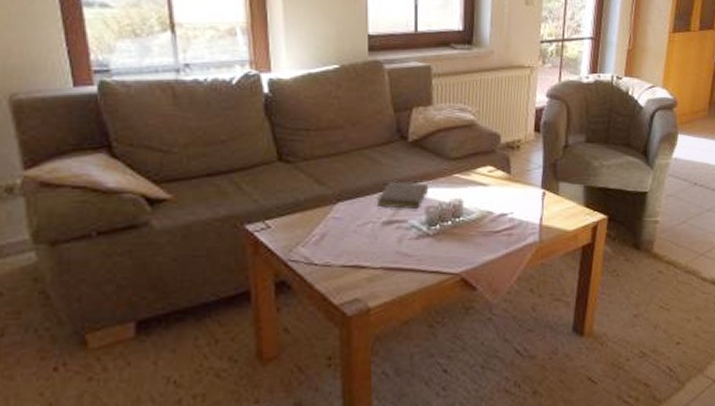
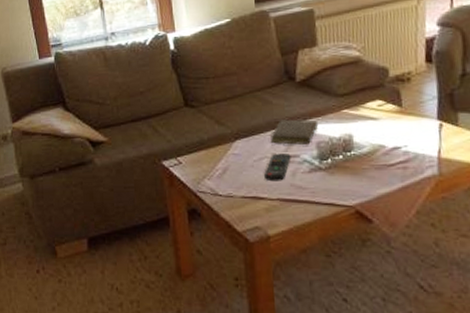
remote control: none [368,218,398,249] -> present [264,154,291,182]

